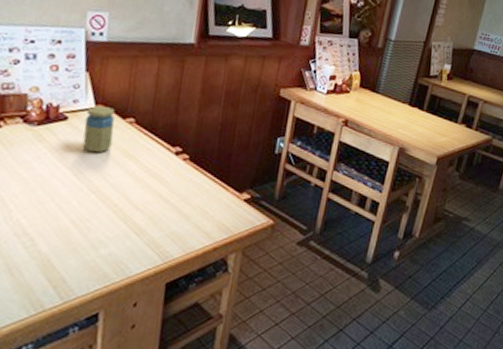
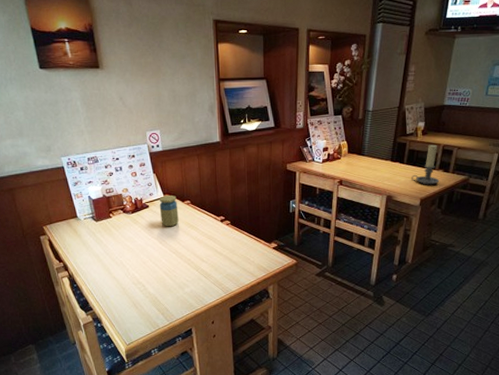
candle holder: none [430,92,462,141] -> present [411,144,440,185]

